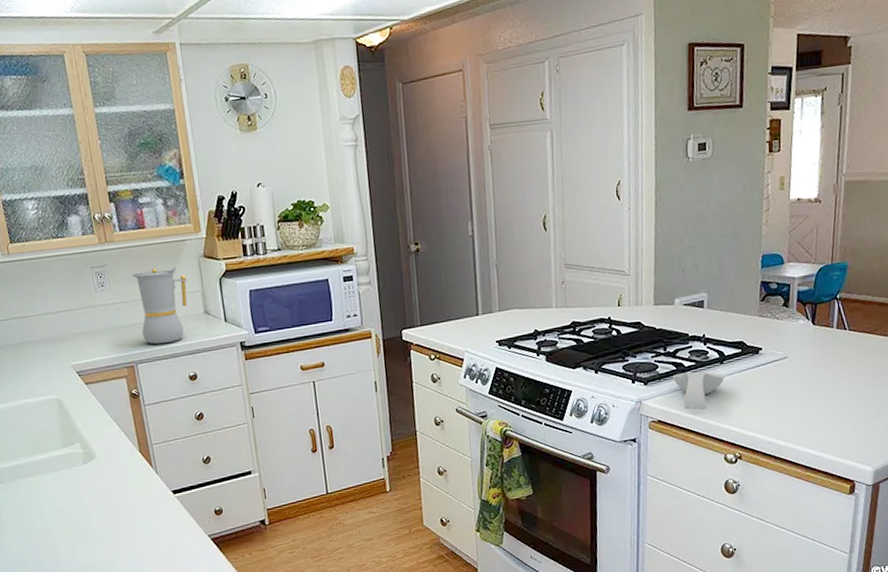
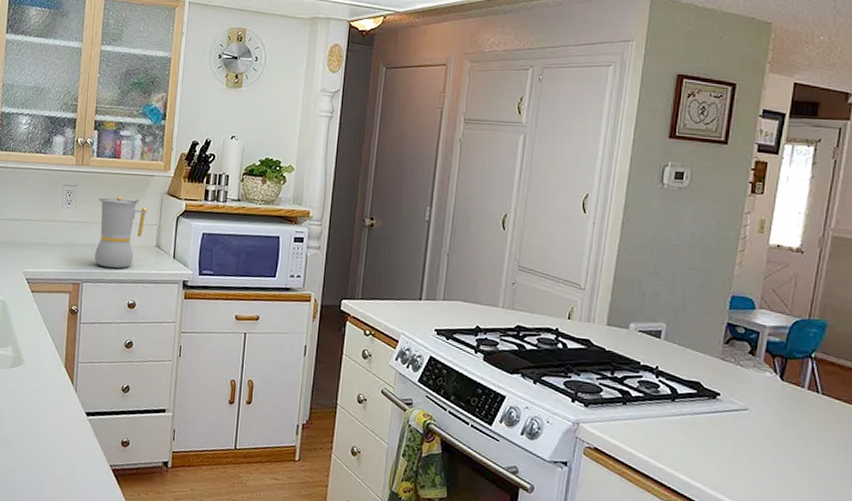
spoon rest: present [672,372,725,410] -> none [616,402,675,447]

